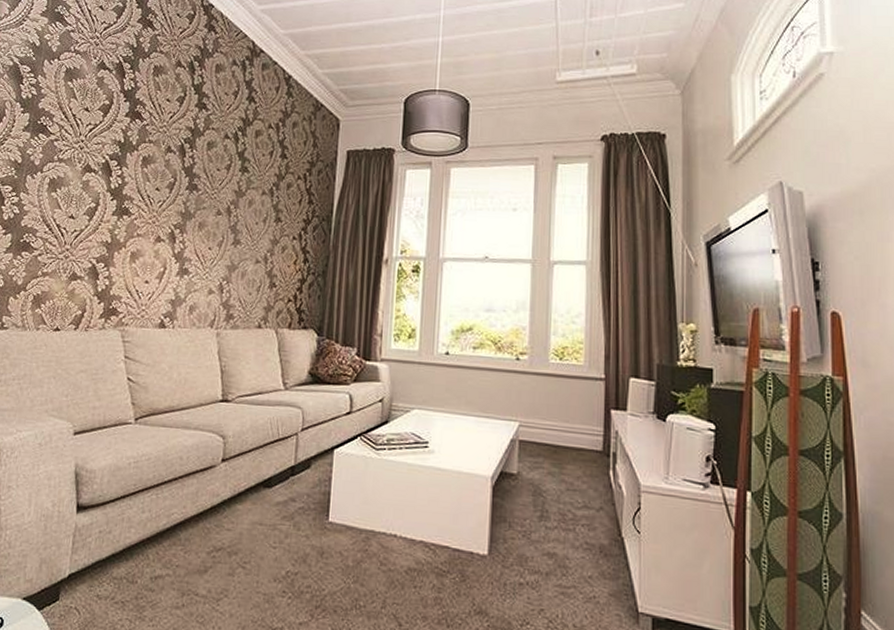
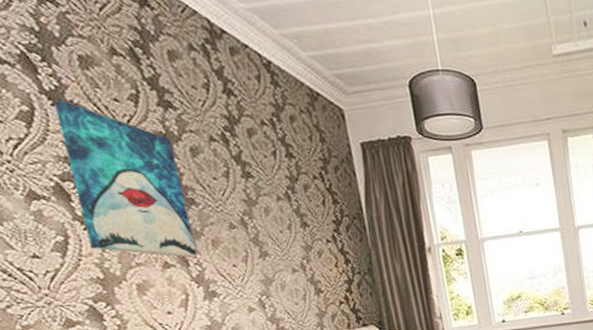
wall art: none [111,98,196,236] -> present [53,100,198,258]

